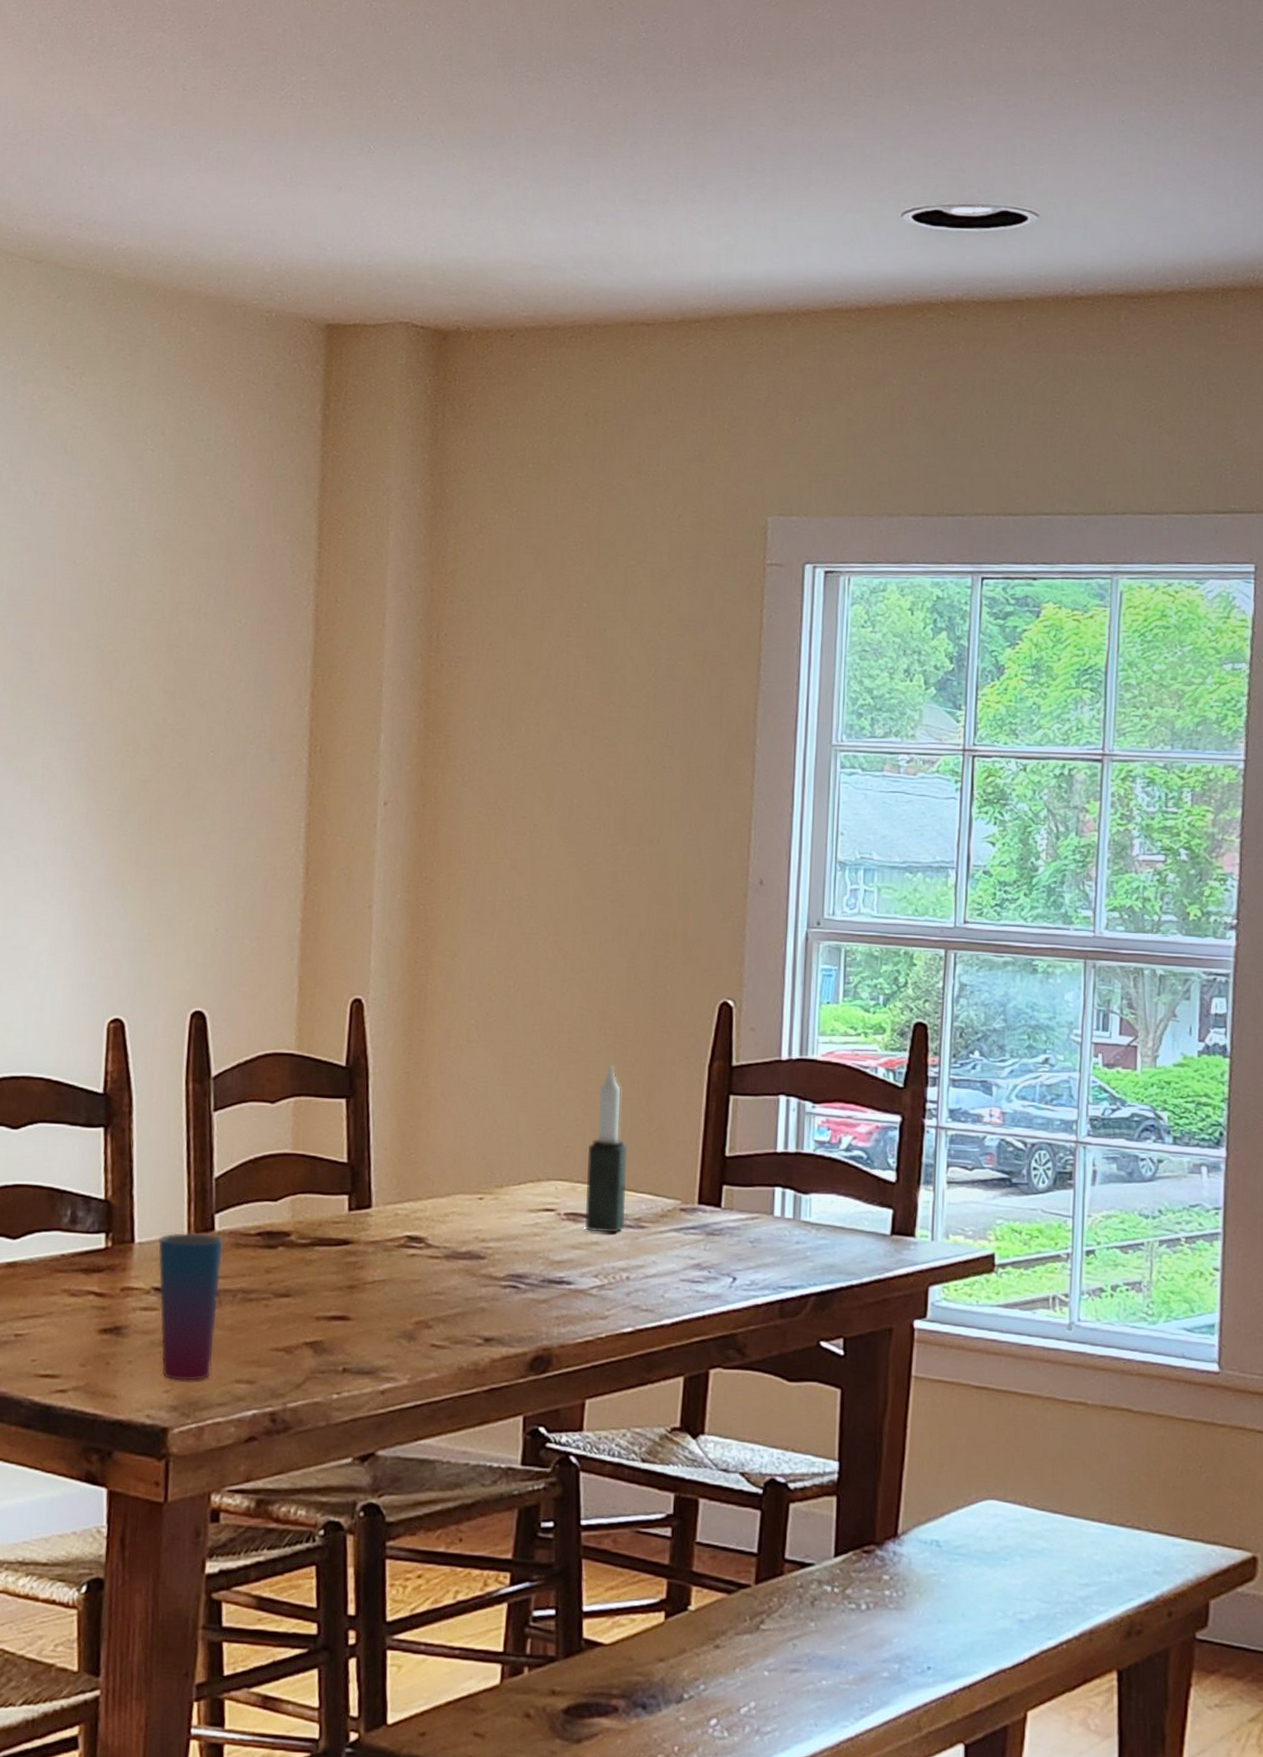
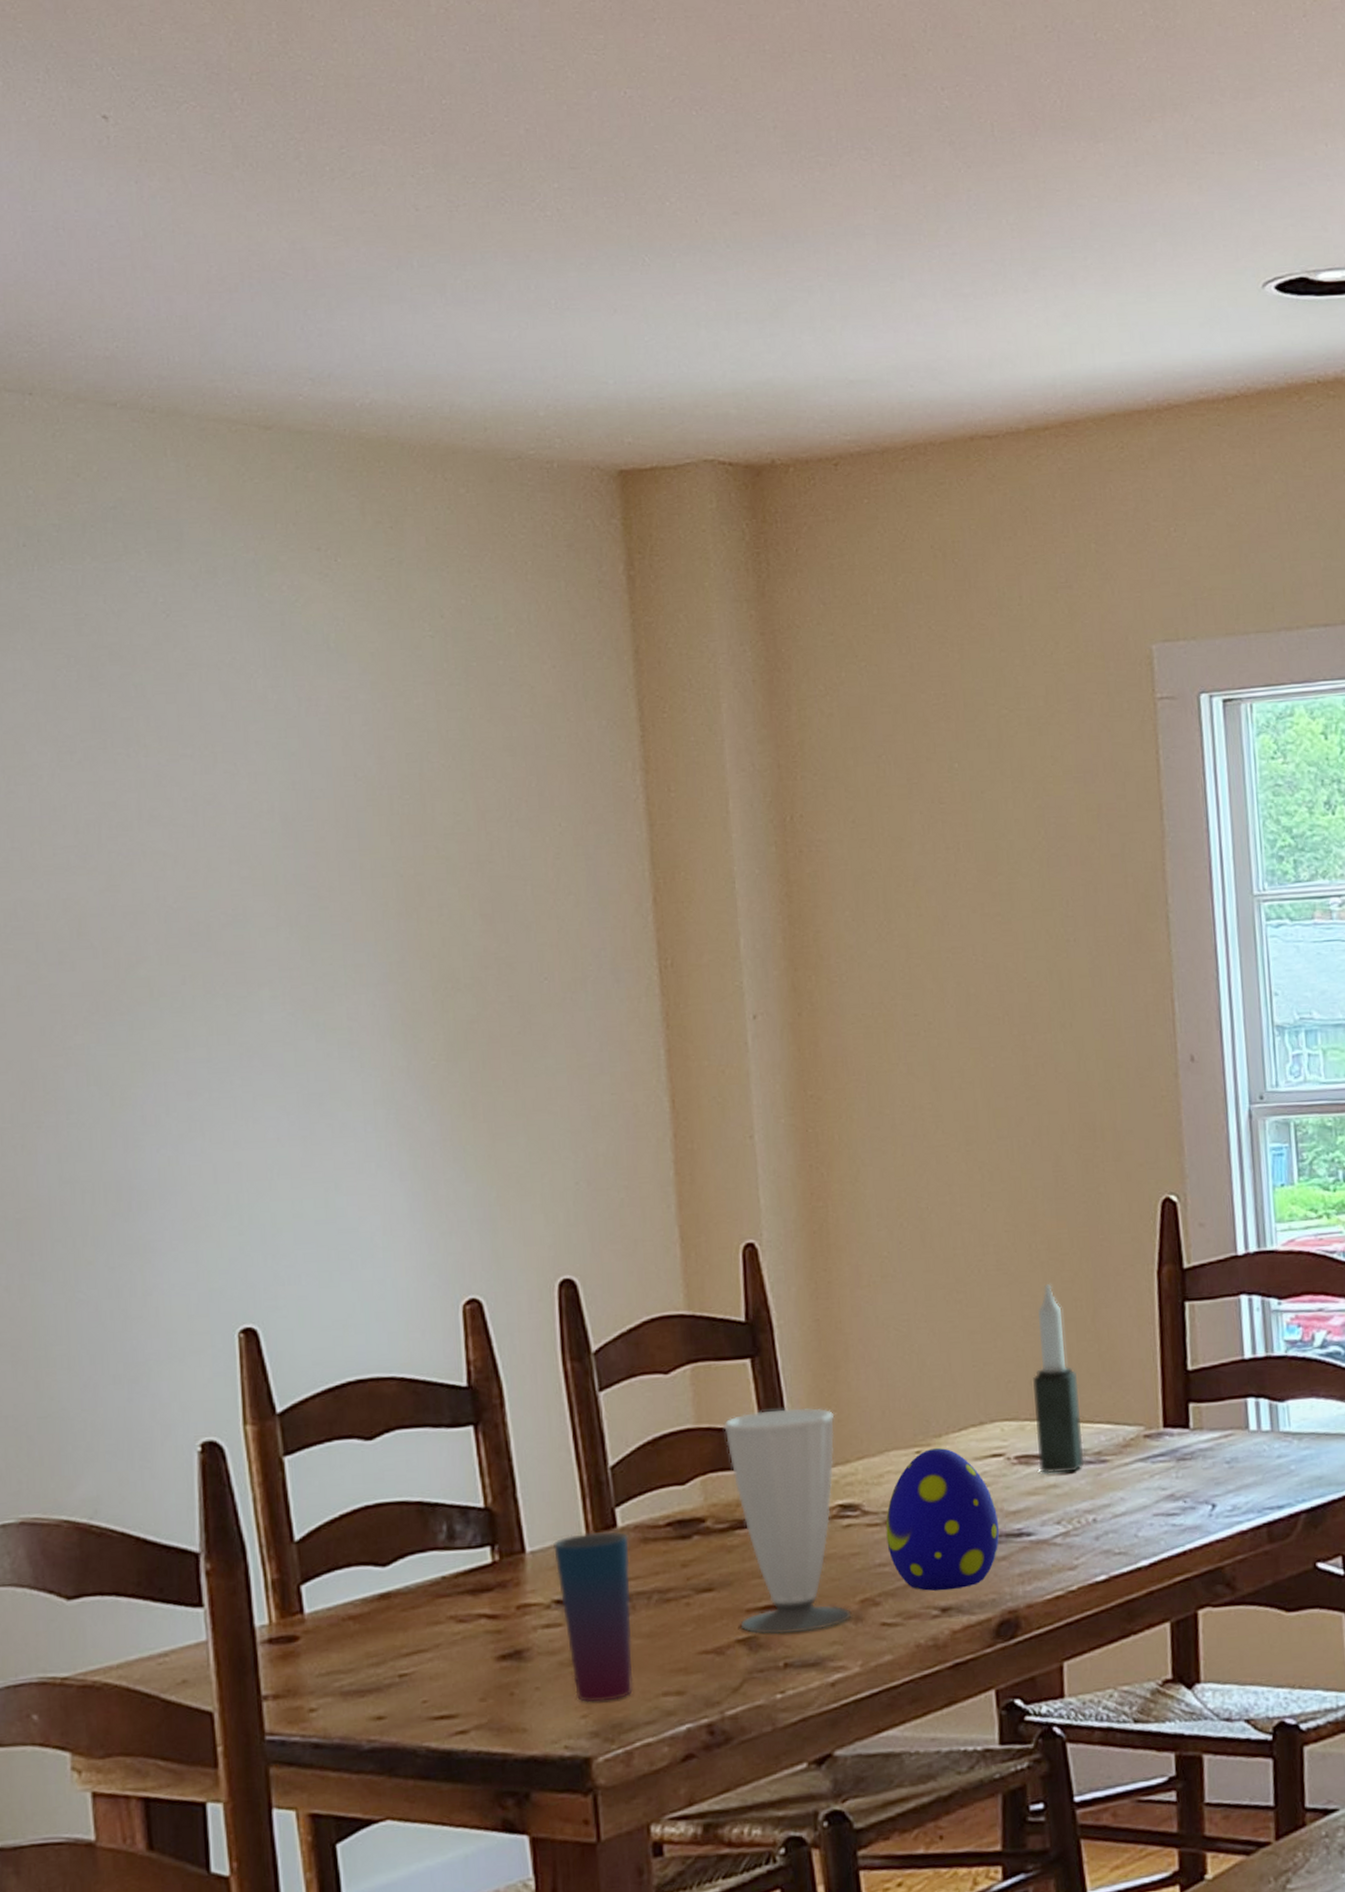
cup: none [309,1145,413,1344] -> present [723,1407,852,1635]
decorative egg: none [444,1196,544,1323] -> present [885,1447,1000,1591]

